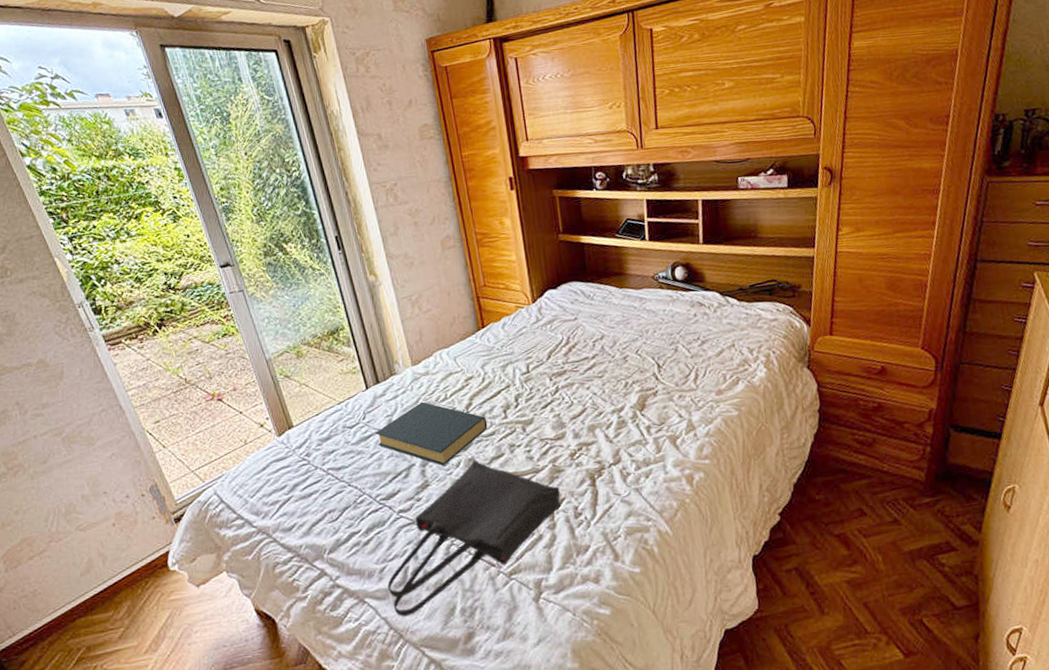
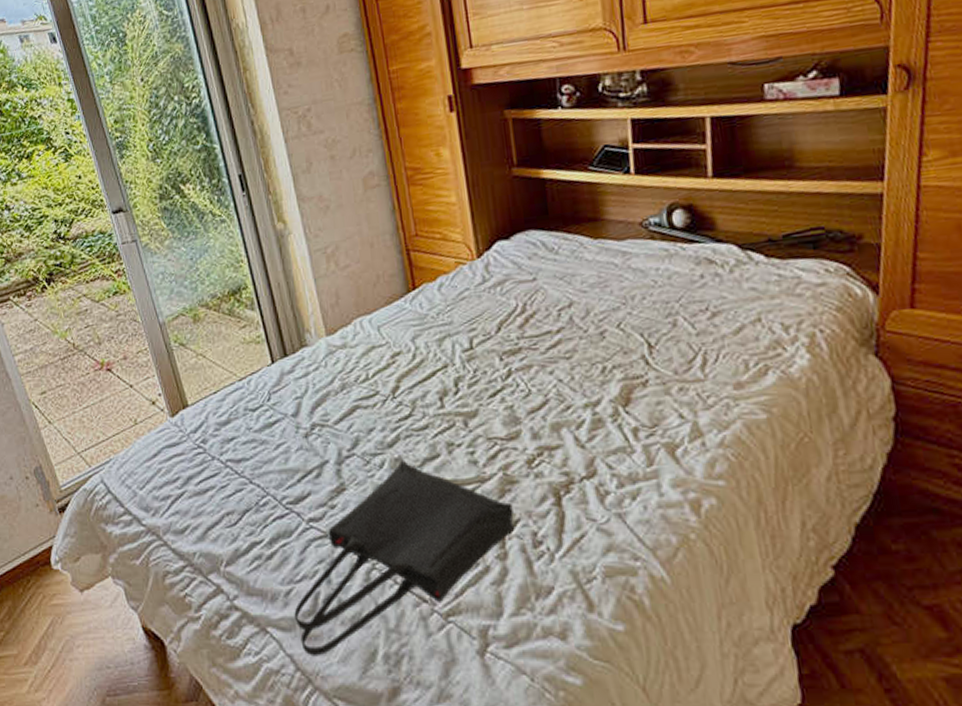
hardback book: present [375,401,488,466] -> none [281,382,419,465]

